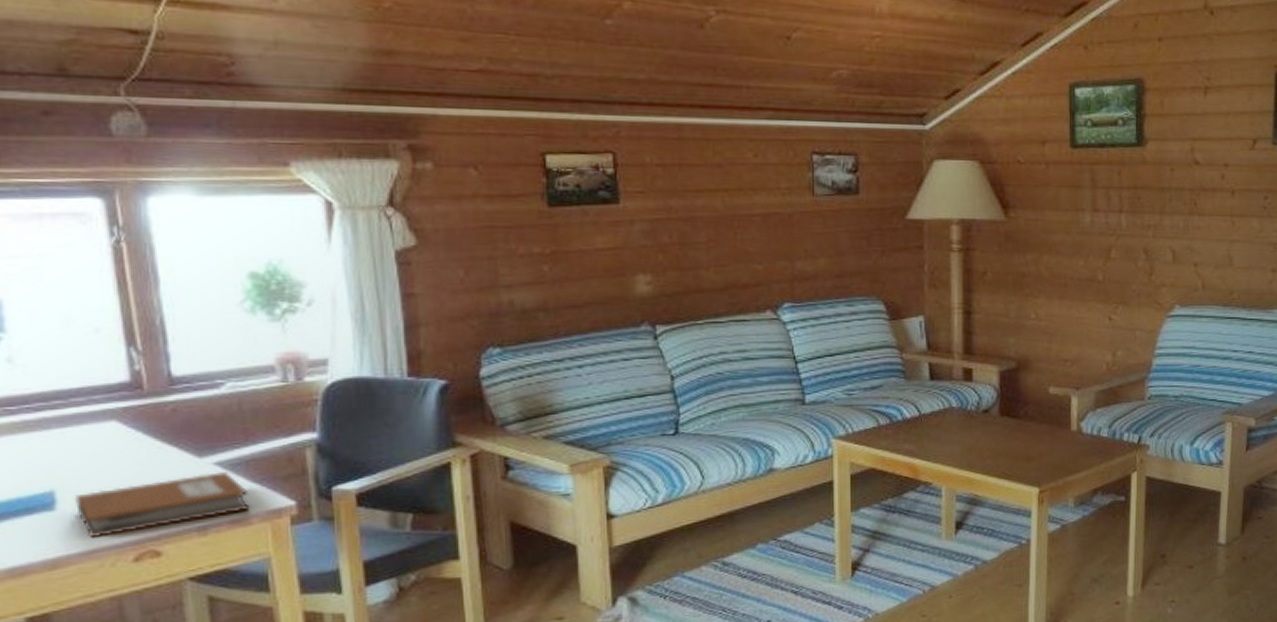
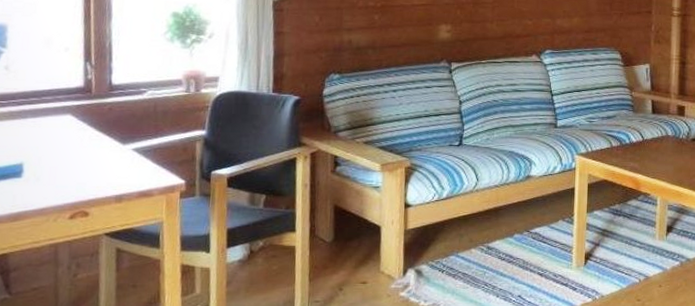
notebook: present [74,472,250,537] -> none [35,156,153,199]

